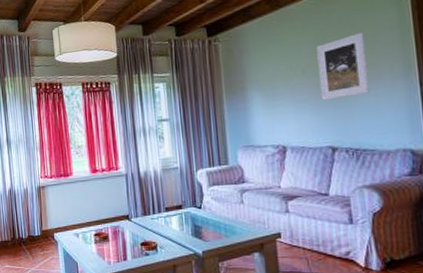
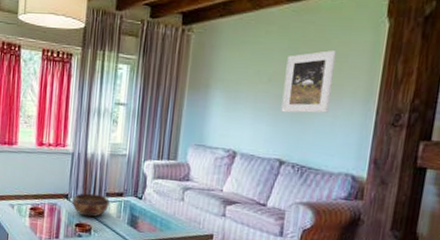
decorative bowl: none [133,210,170,235] -> present [71,193,110,218]

